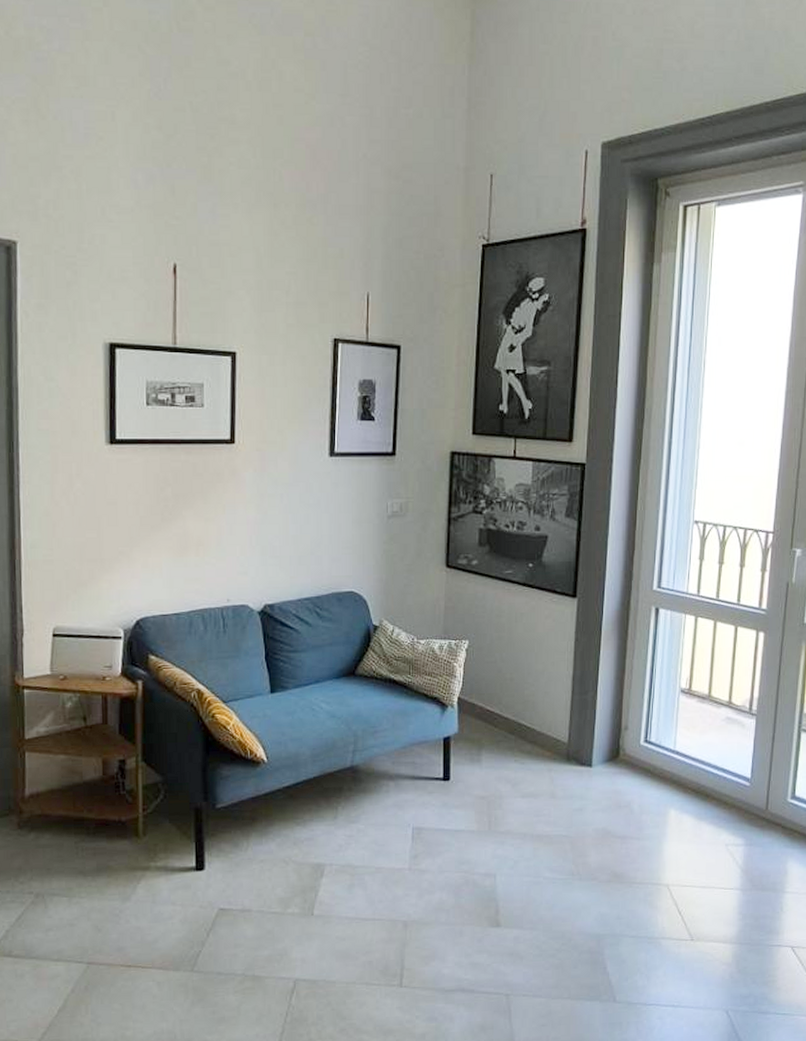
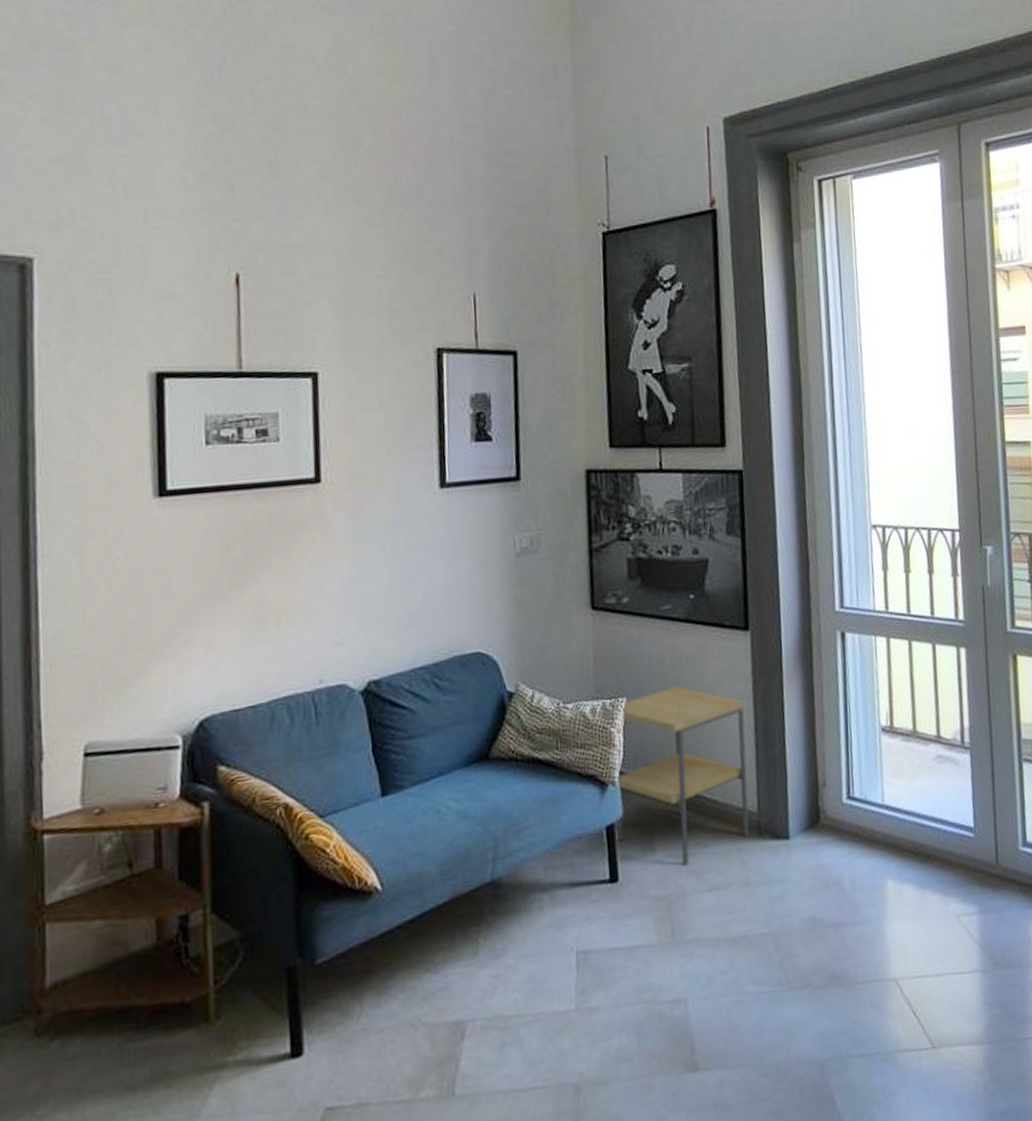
side table: none [452,636,566,776] -> present [616,686,749,867]

